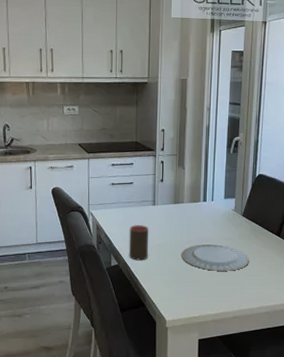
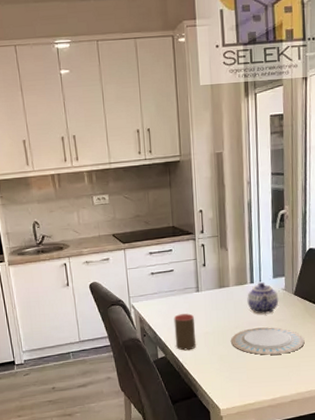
teapot: none [199,202,228,232] -> present [247,282,279,314]

